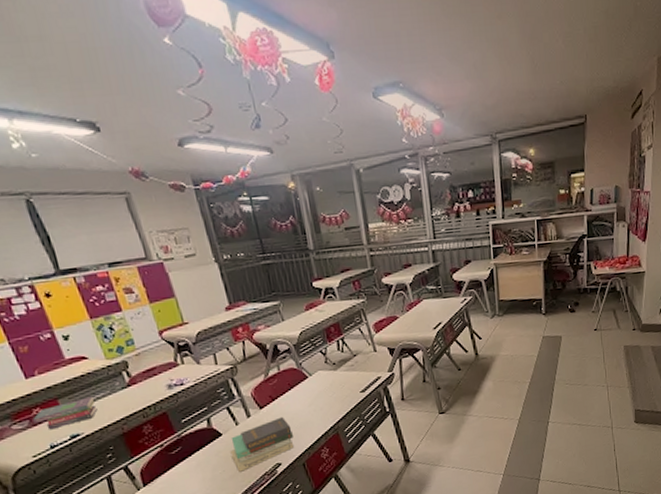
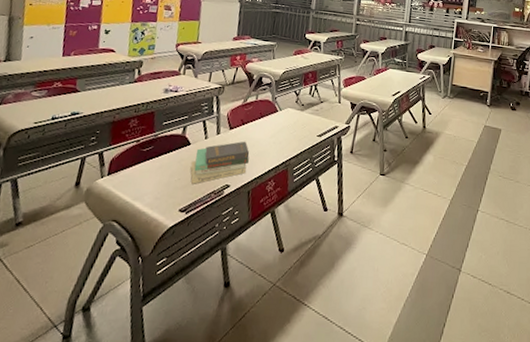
books: present [32,396,98,430] -> none [50,83,104,104]

